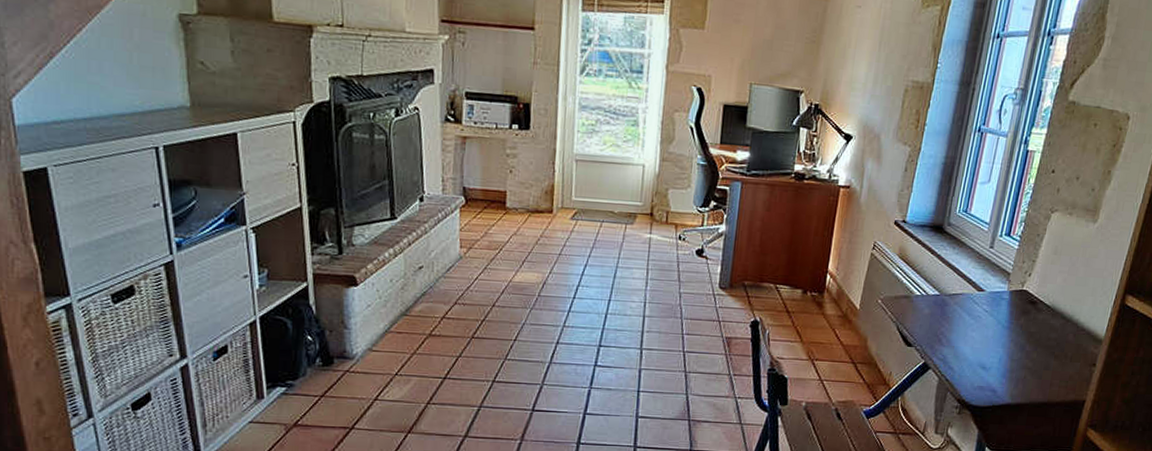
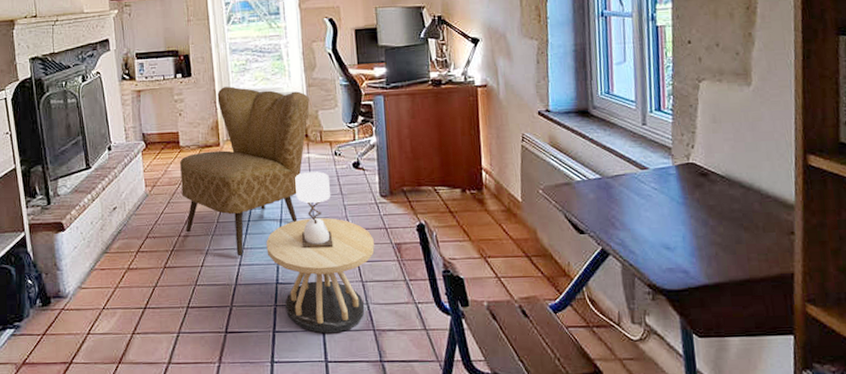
armchair: none [501,147,661,334] -> present [179,86,310,257]
side table: none [589,253,705,420] -> present [266,171,375,334]

